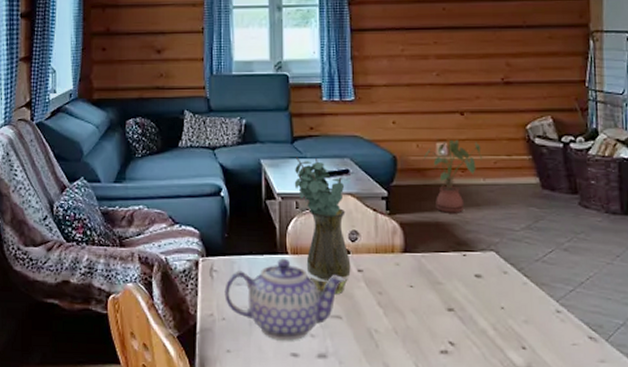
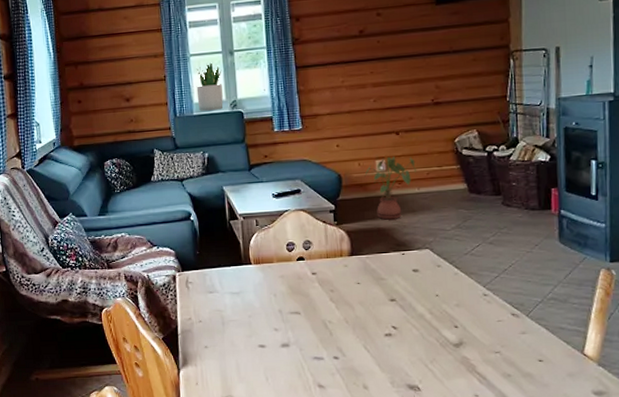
teapot: present [224,258,345,341] -> none [199,268,302,336]
planter: none [237,17,268,71] -> present [196,62,224,111]
vase: present [294,157,351,295] -> none [253,181,306,295]

